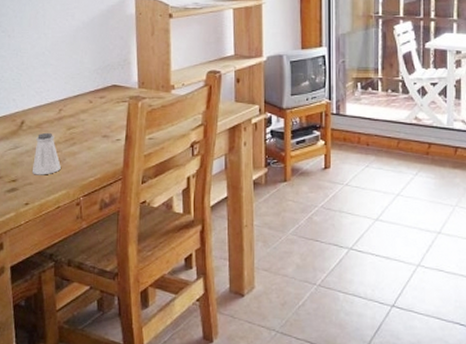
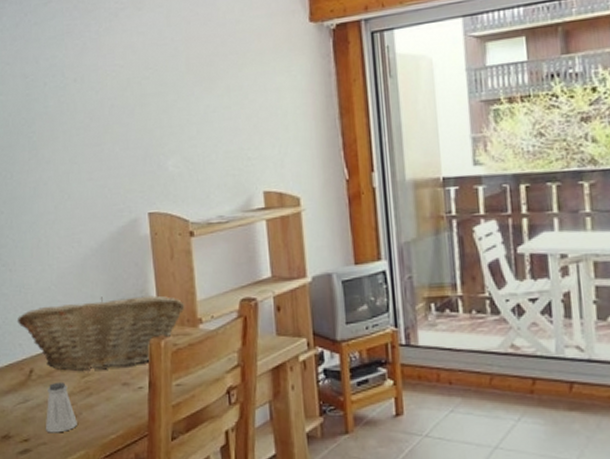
fruit basket: none [13,63,161,124] -> present [18,295,185,371]

